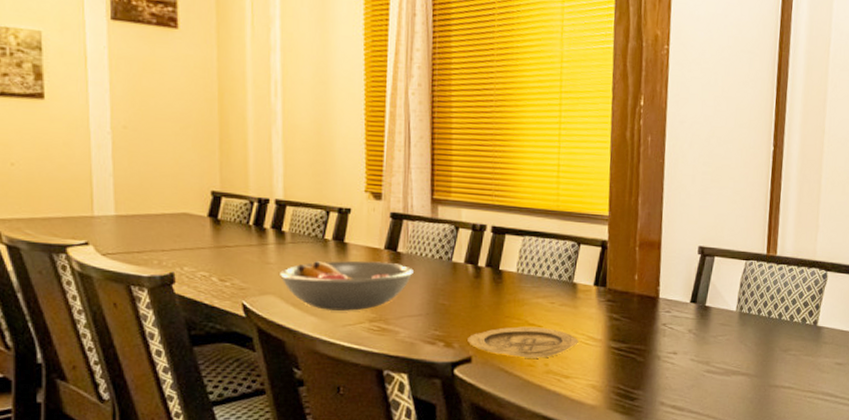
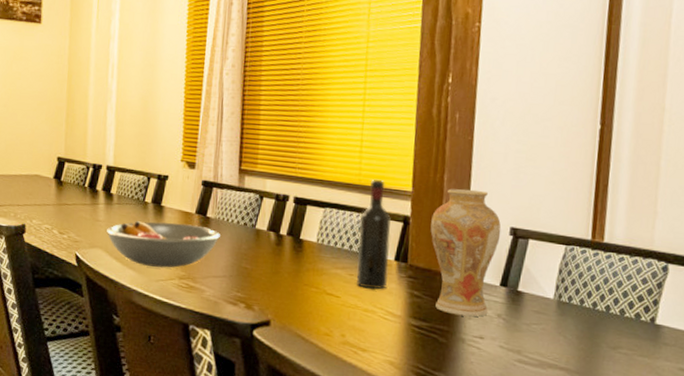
plate: present [467,326,579,358] -> none [267,295,377,329]
wine bottle: none [557,204,590,316] -> present [356,179,391,289]
vase: none [627,211,691,334] -> present [430,188,501,317]

